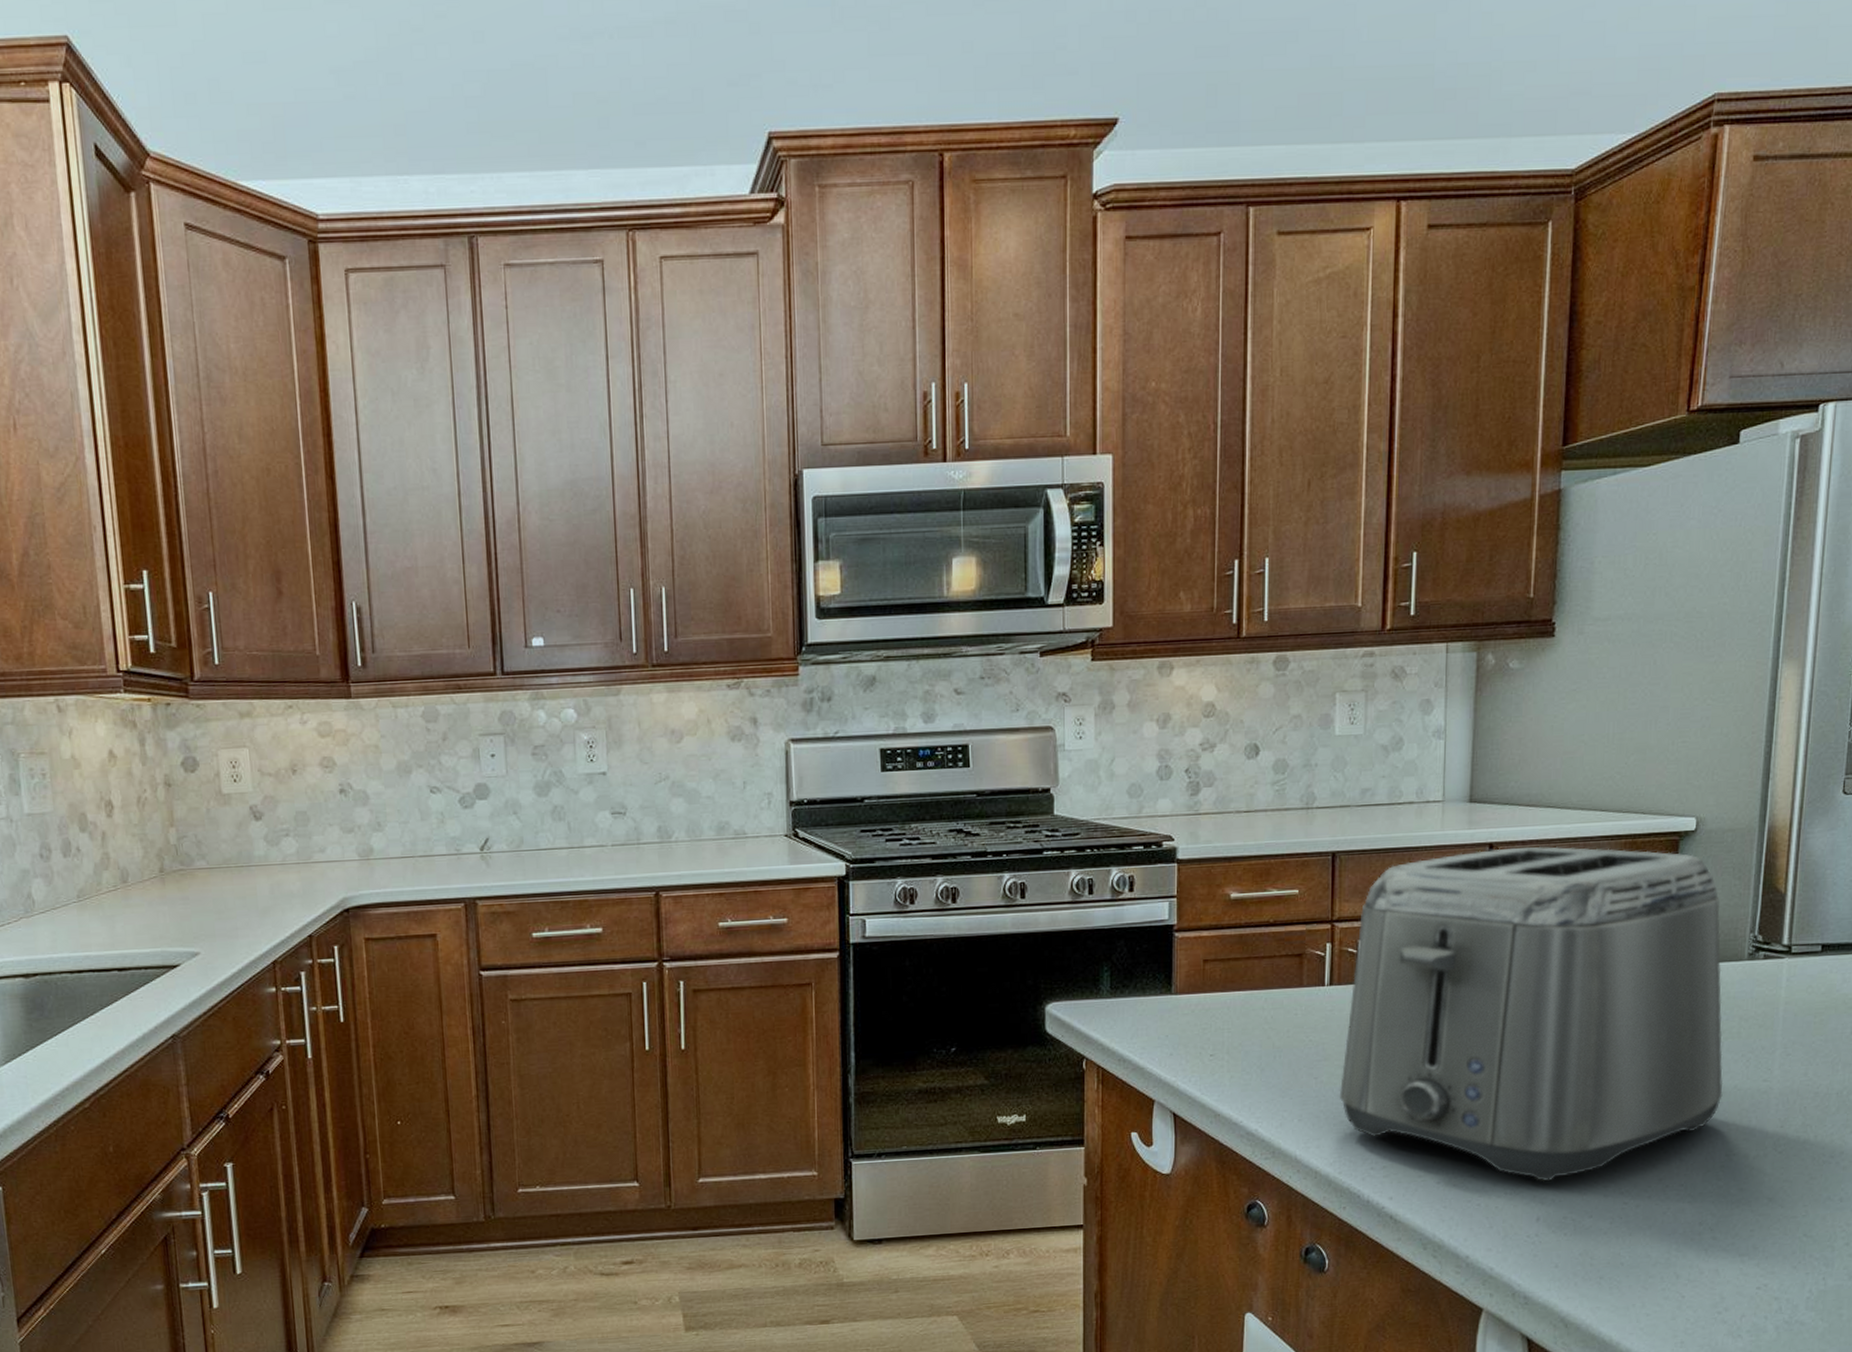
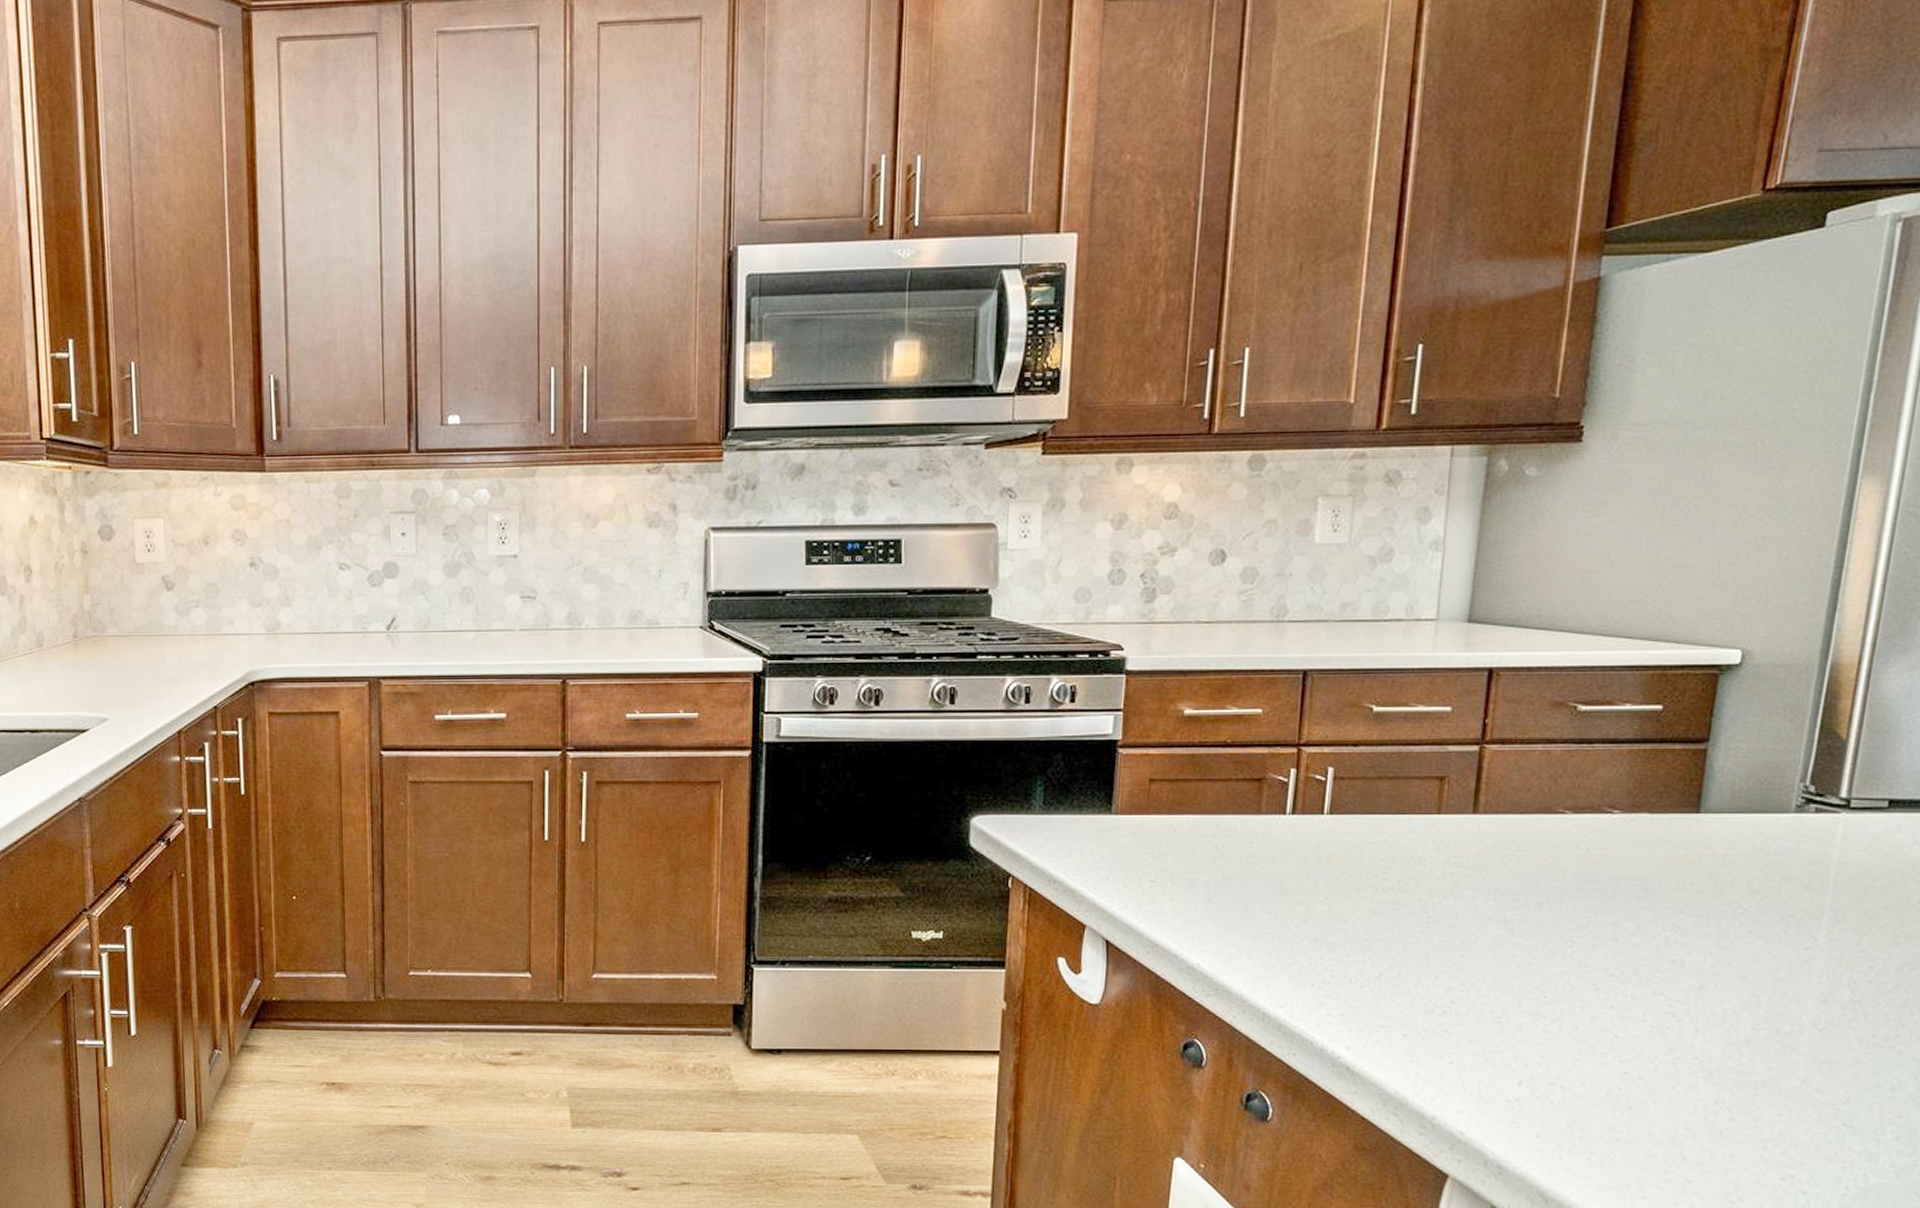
toaster: present [1339,846,1723,1181] -> none [1295,674,1765,1042]

